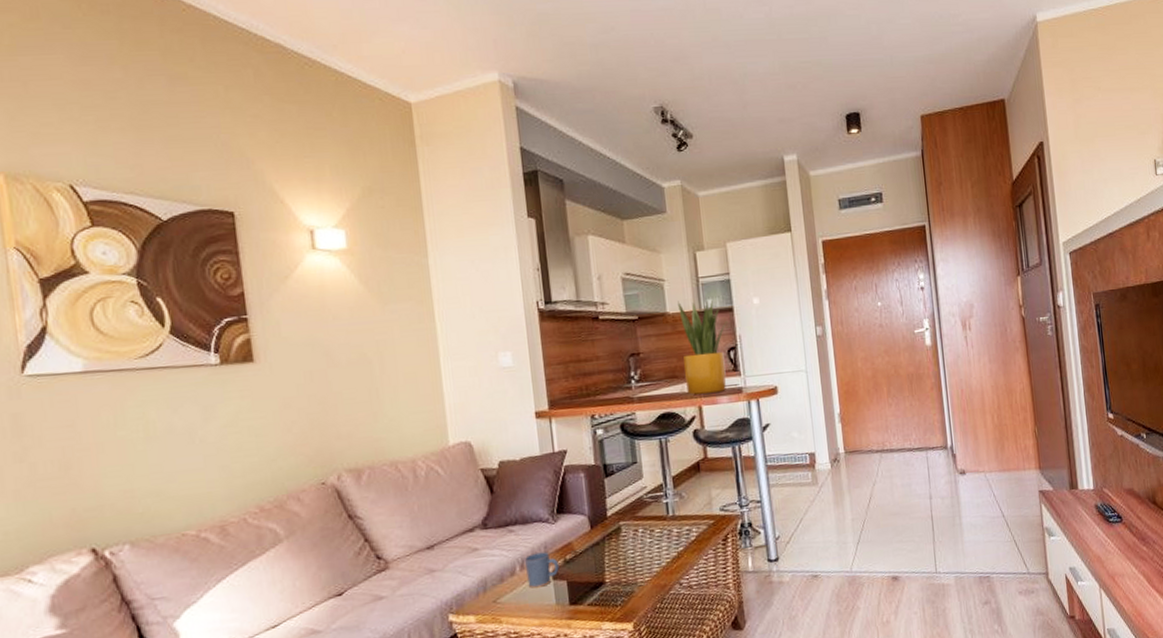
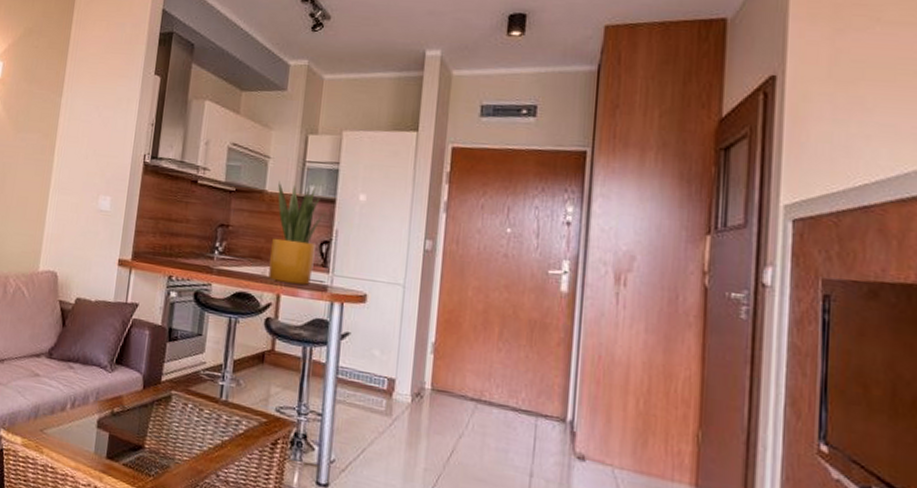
mug: present [524,551,559,588] -> none [74,395,106,432]

